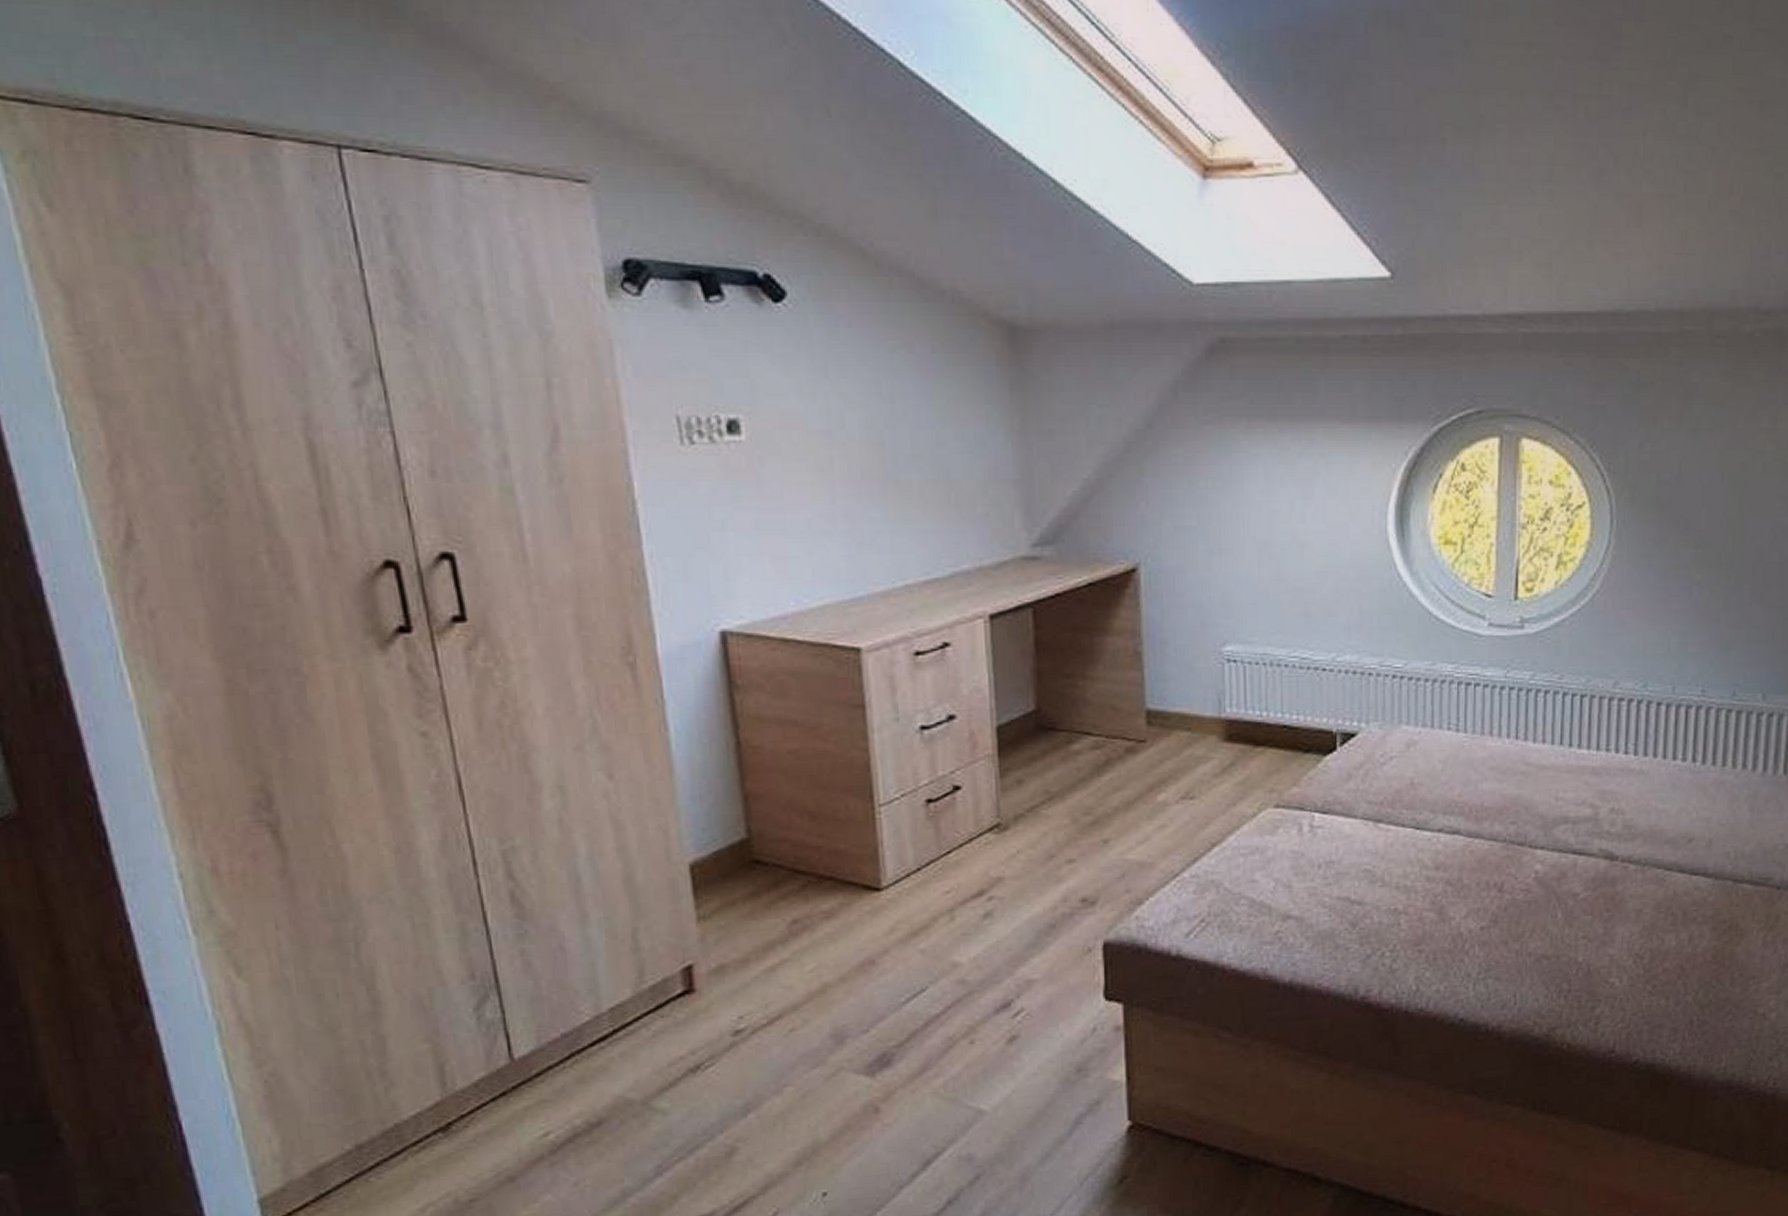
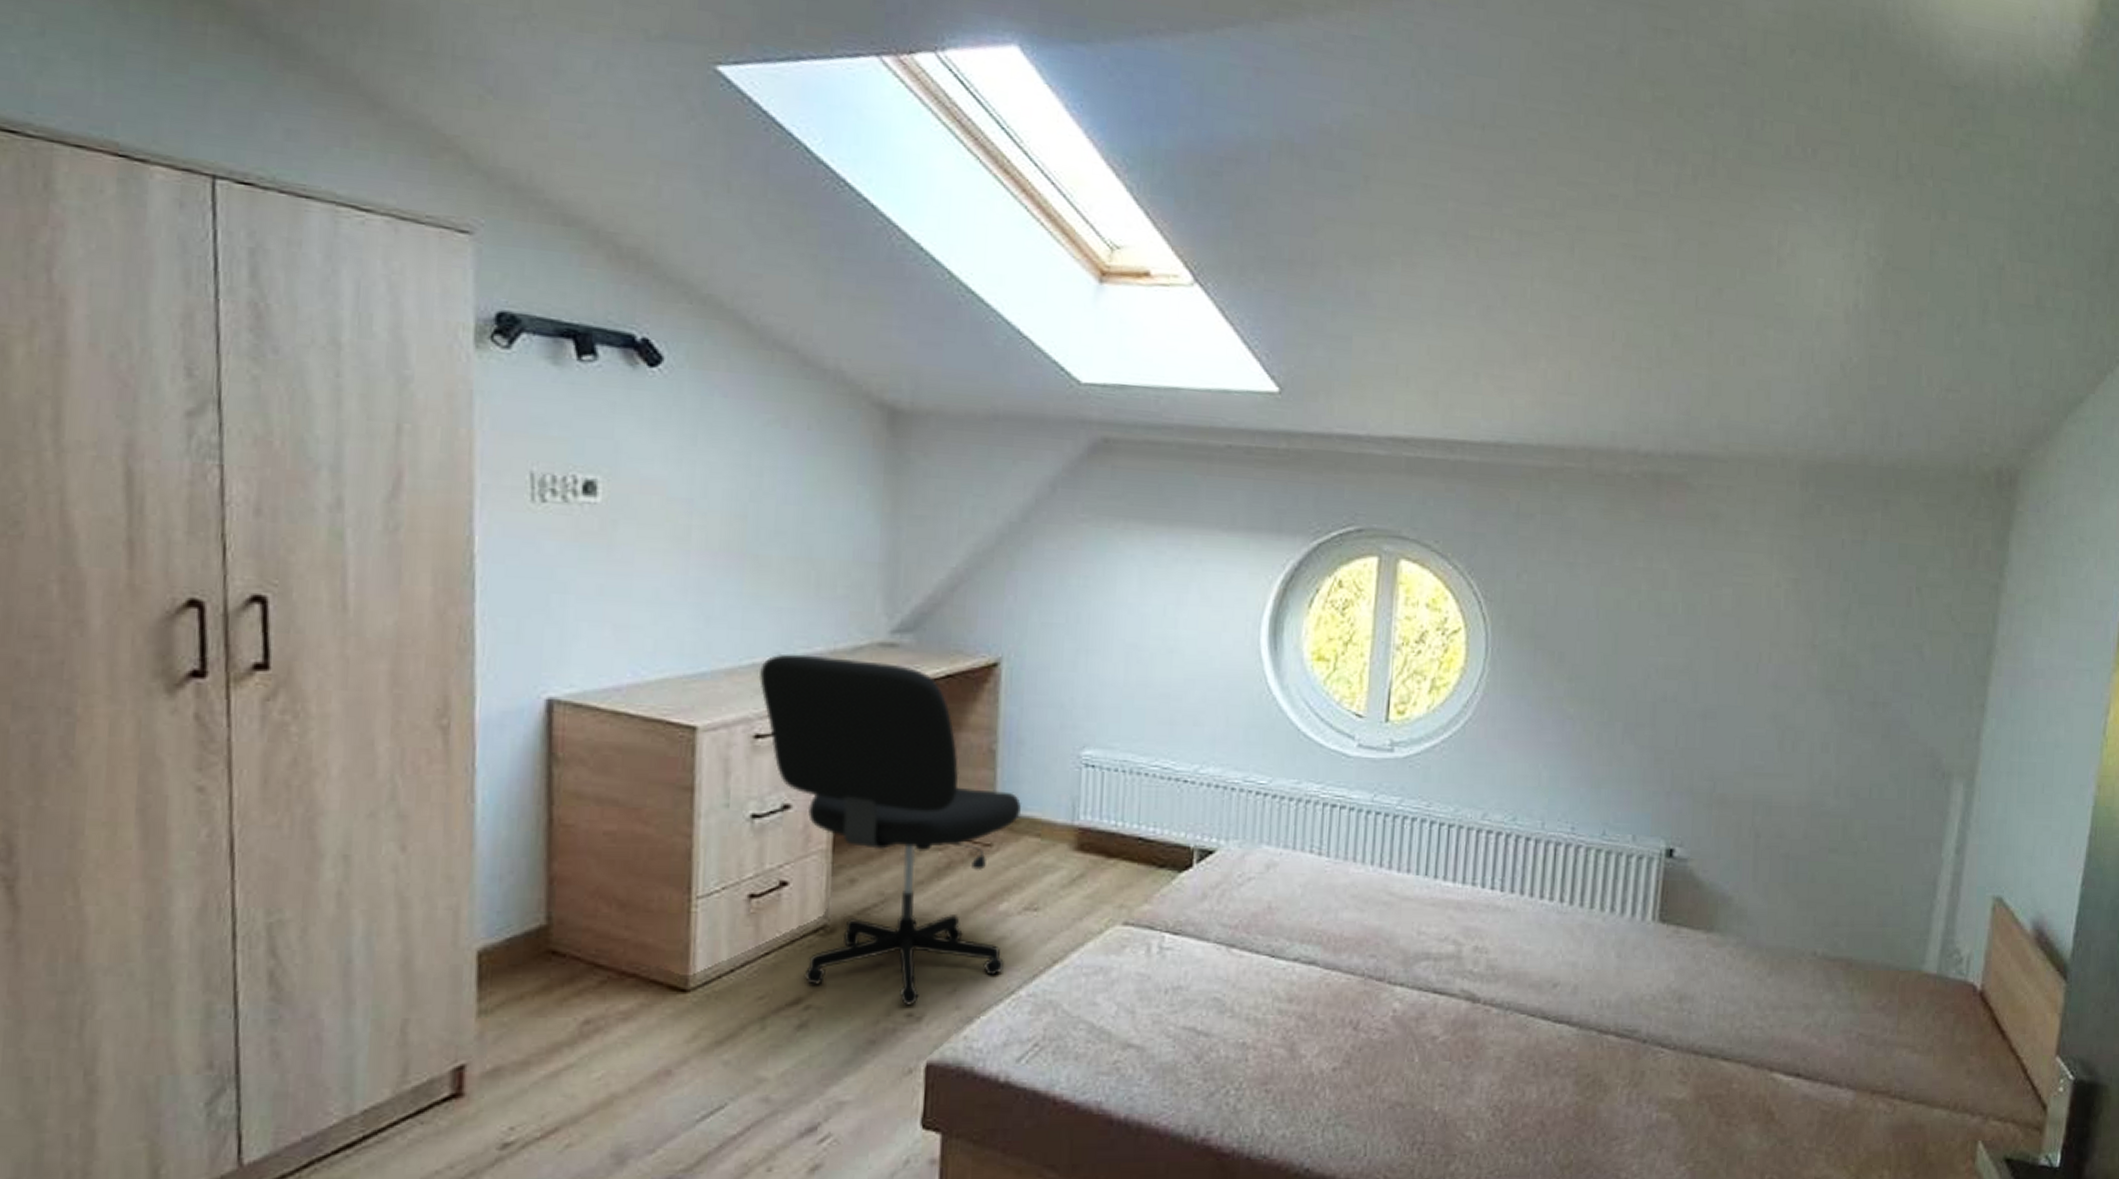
office chair: none [912,573,1170,892] -> present [758,653,1021,1006]

